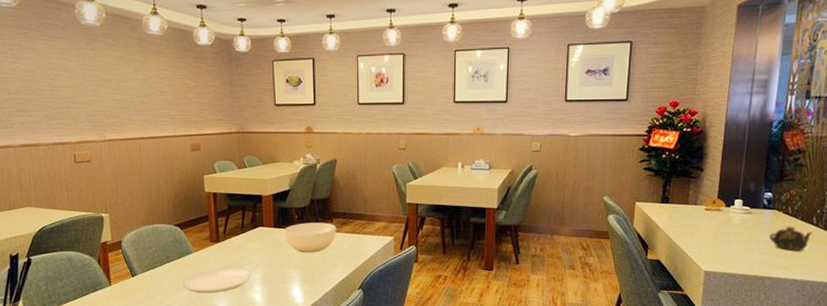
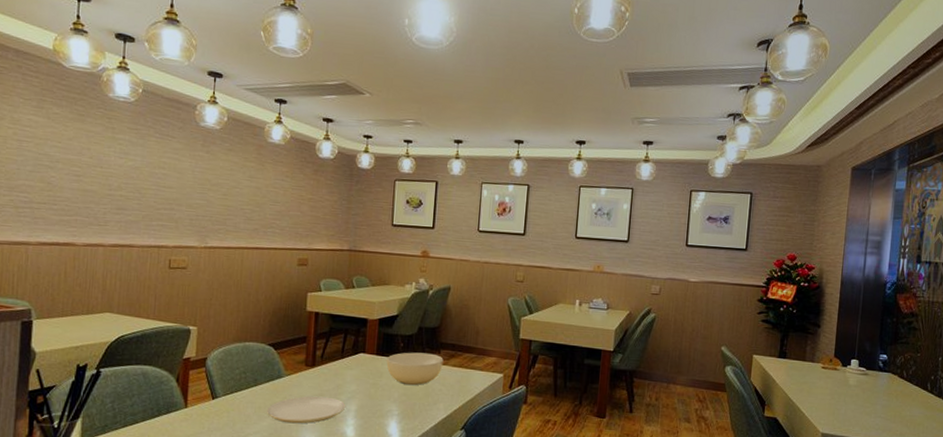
teapot: present [769,226,813,251] -> none [885,390,928,418]

